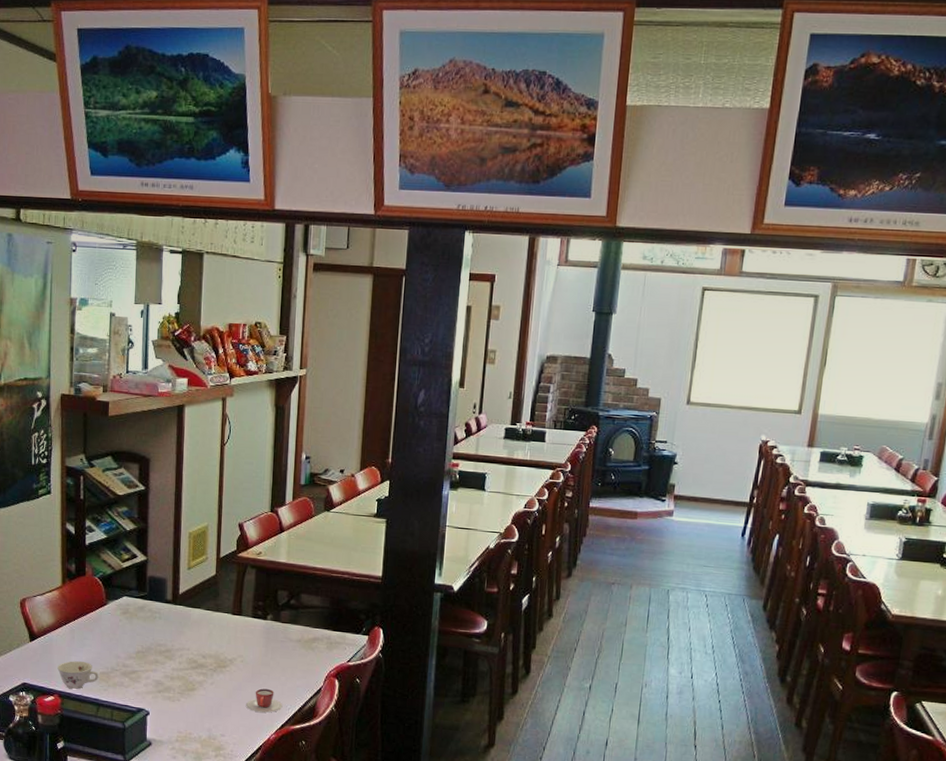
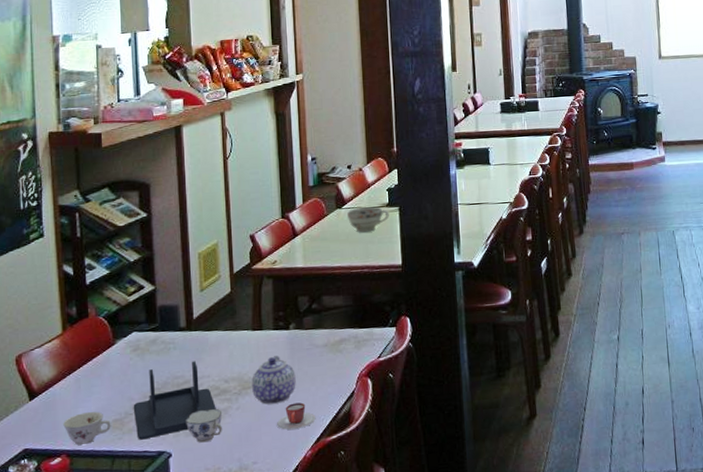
napkin holder: none [119,632,193,695] -> present [133,361,216,440]
teacup: none [164,678,198,708] -> present [186,408,223,443]
teapot: none [226,641,268,686] -> present [251,356,296,405]
teacup: none [334,513,376,539] -> present [347,206,389,233]

